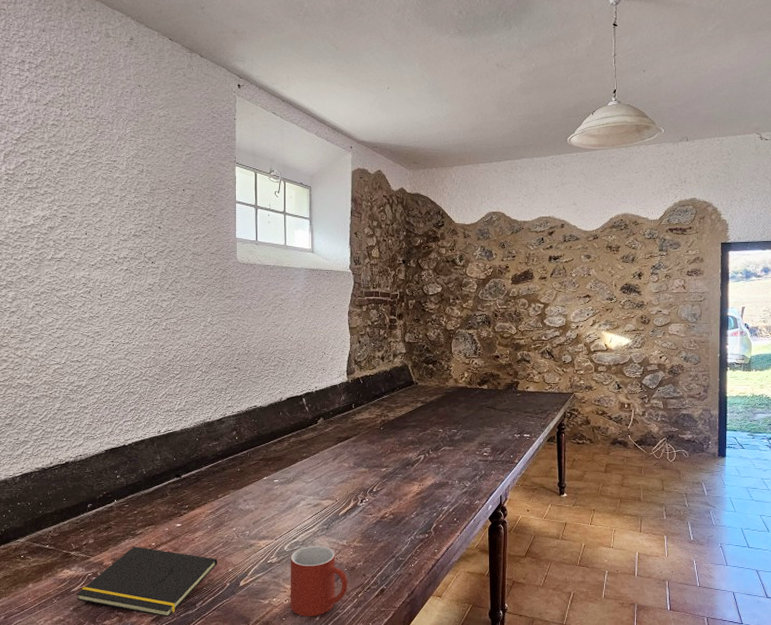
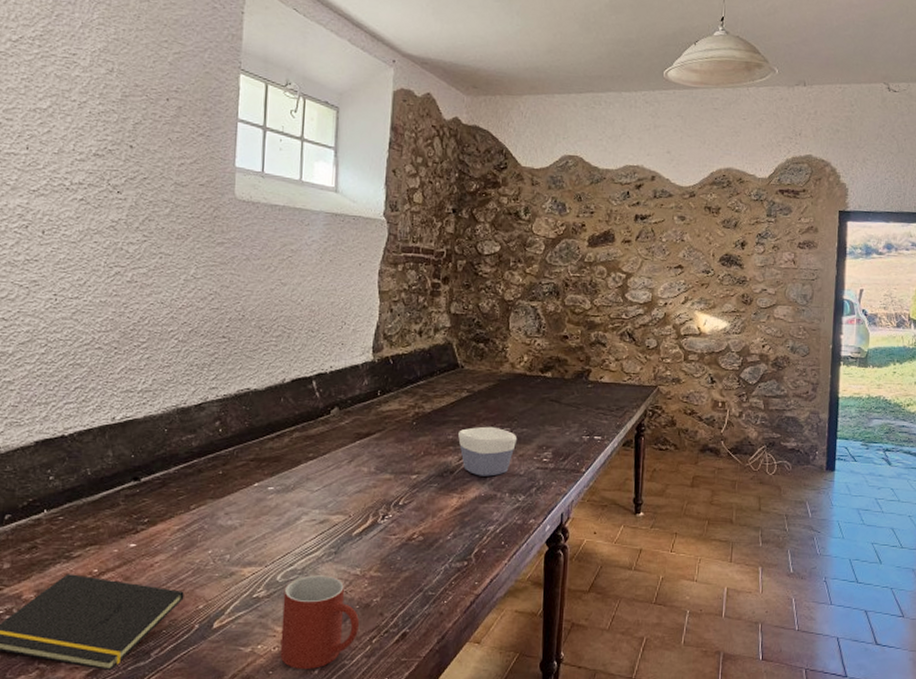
bowl: none [416,429,463,468] -> present [458,426,518,477]

